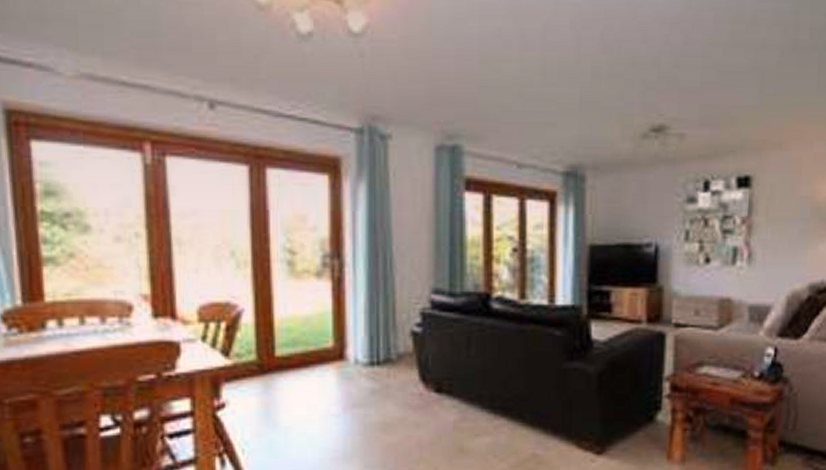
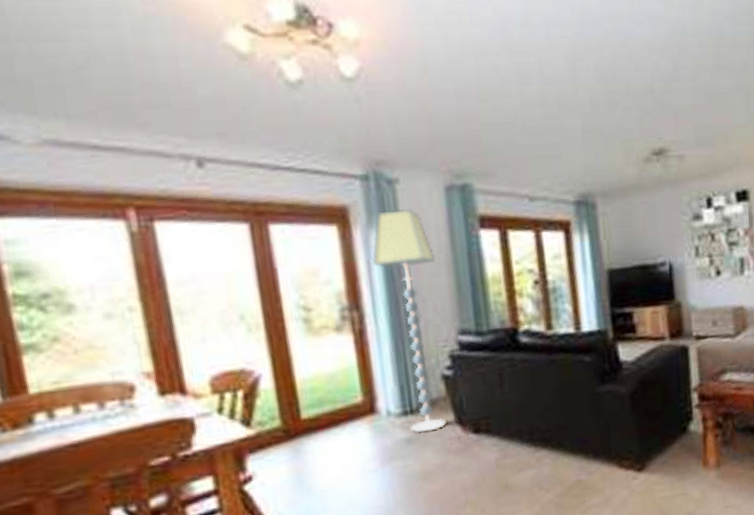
floor lamp: none [357,165,417,385] -> present [371,209,446,433]

